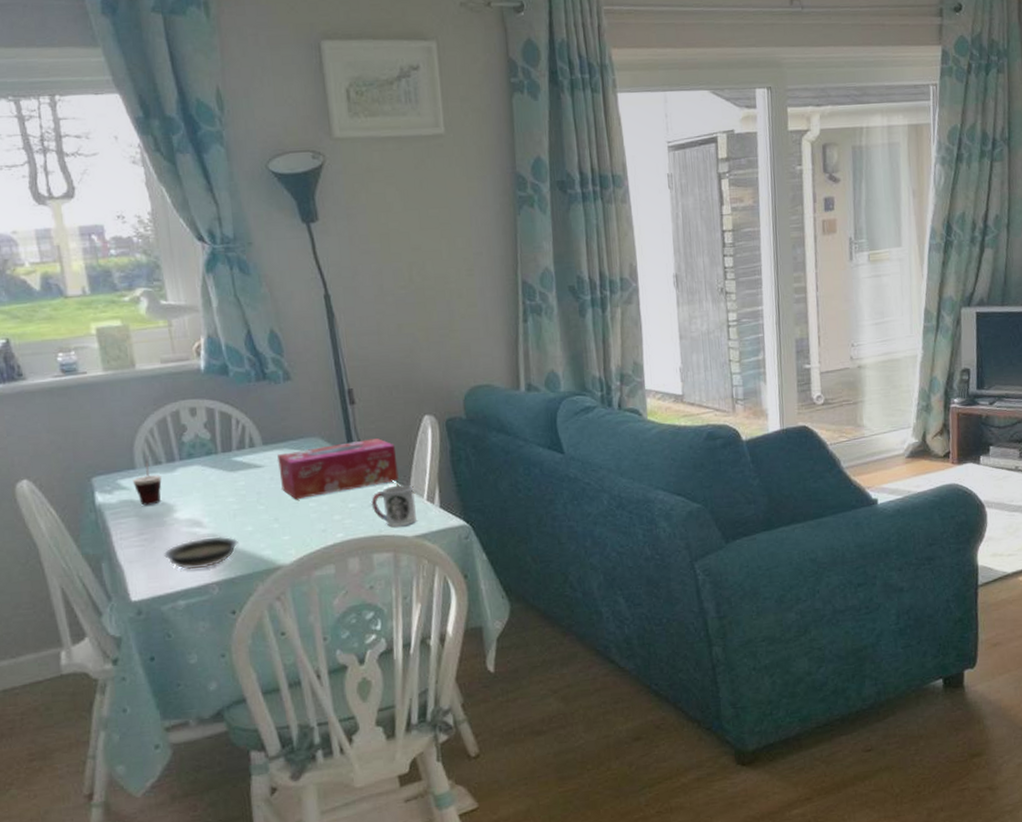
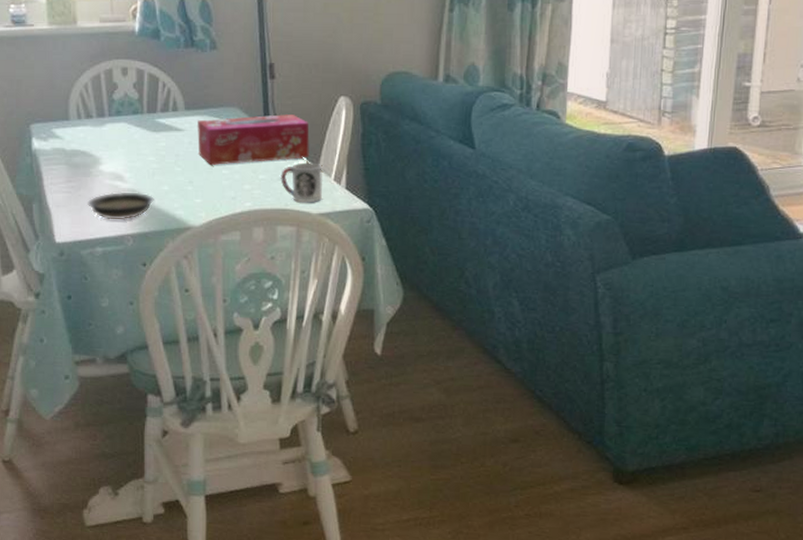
cup: present [132,455,162,506] -> none [66,108,91,156]

